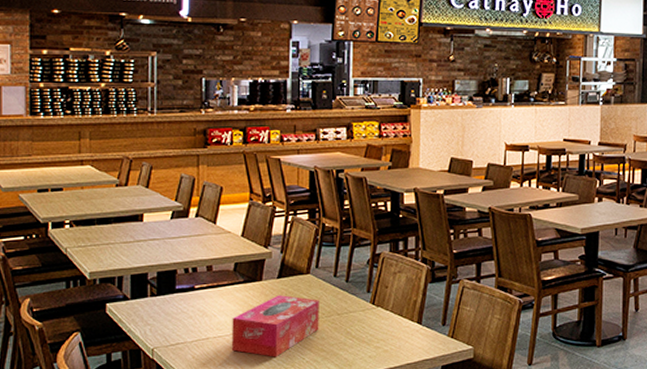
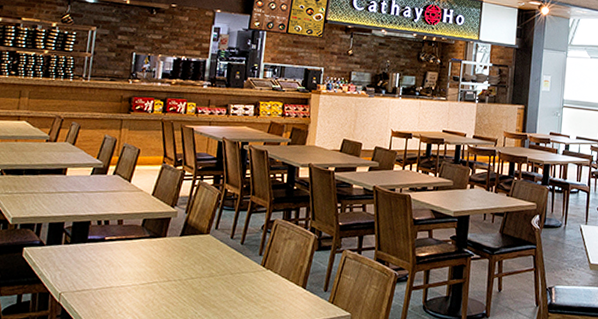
tissue box: present [231,295,319,357] -> none [131,252,216,310]

